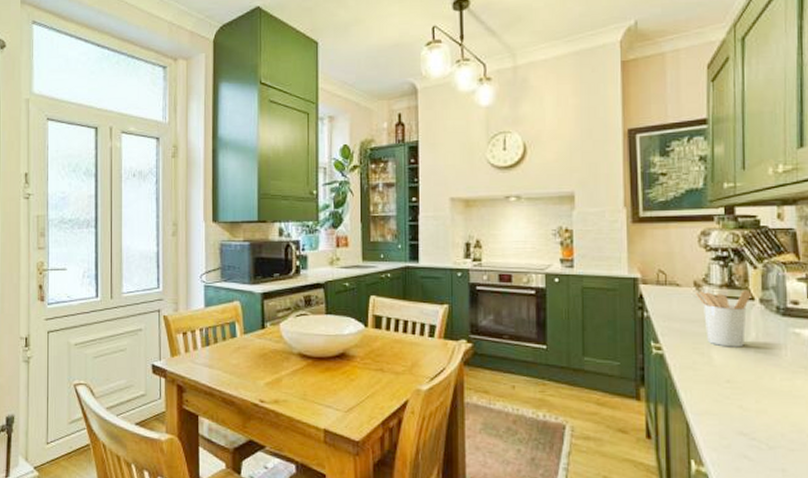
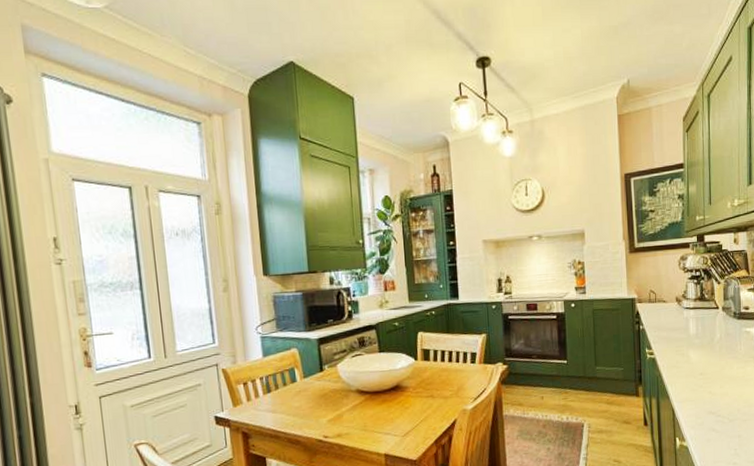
utensil holder: present [696,289,751,347] -> none [677,301,716,348]

